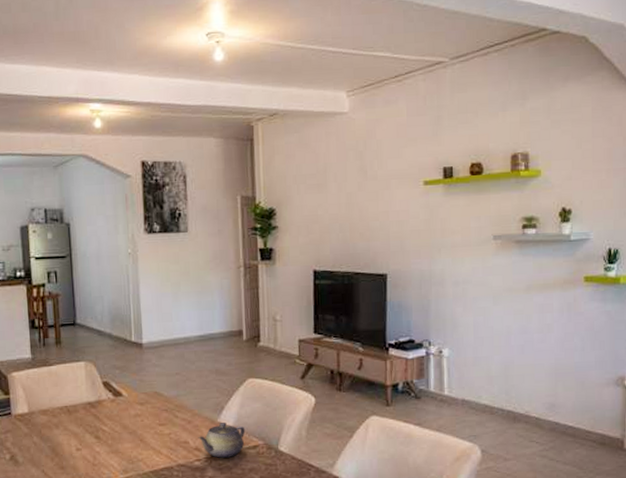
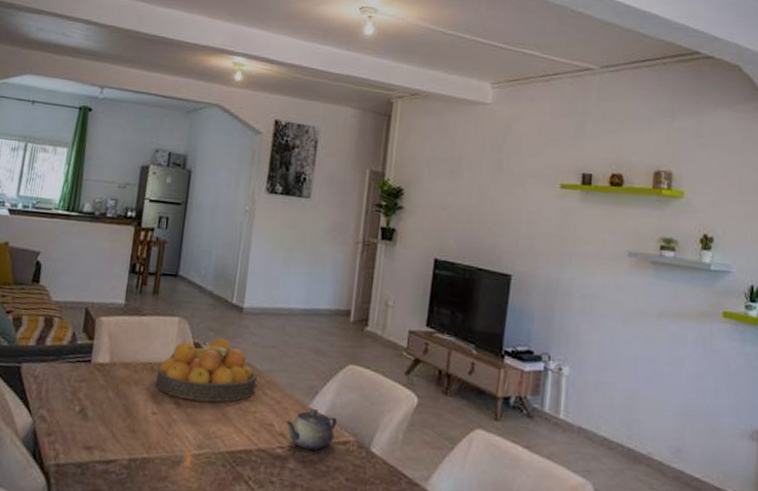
fruit bowl: none [73,373,167,433] -> present [155,337,257,402]

